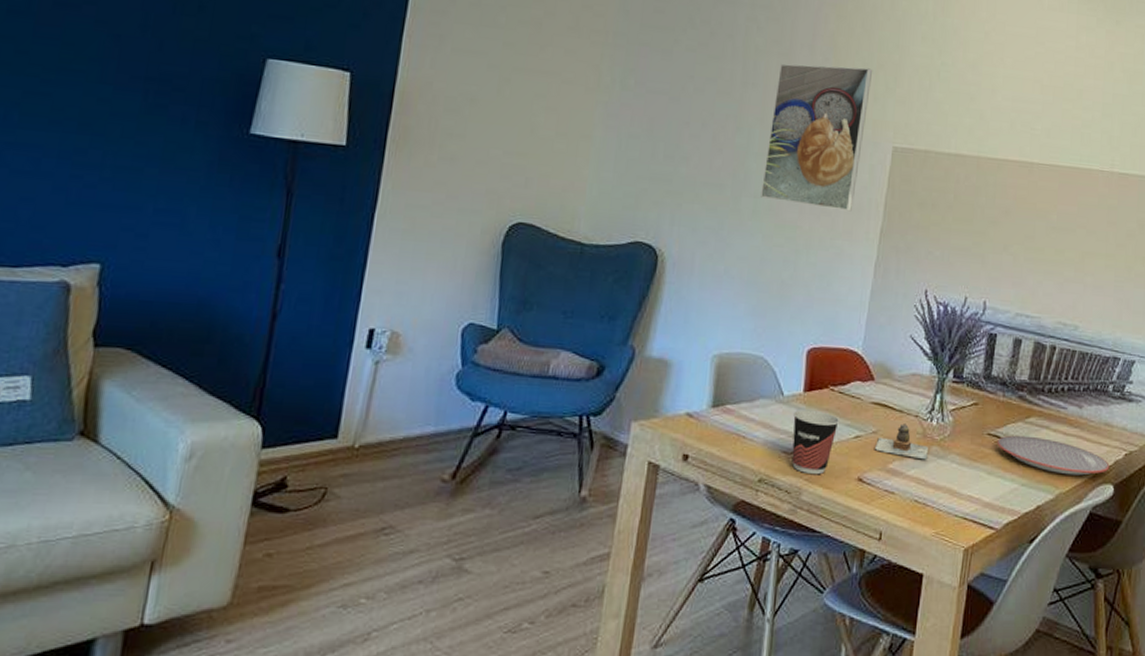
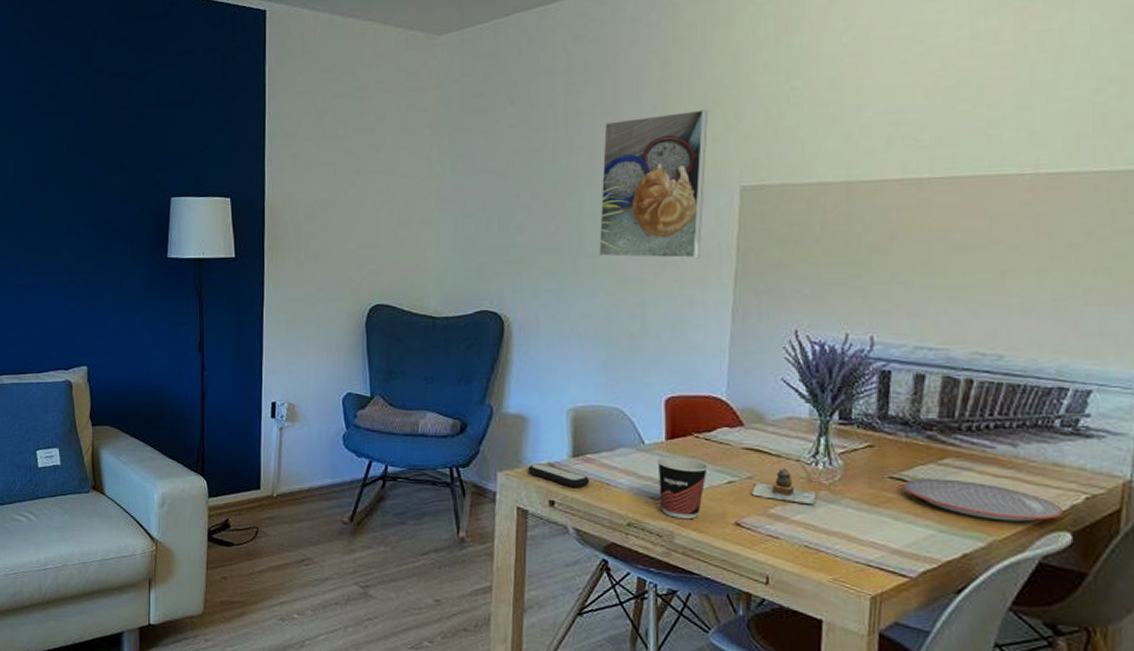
remote control: none [665,413,727,440] -> present [528,464,590,487]

